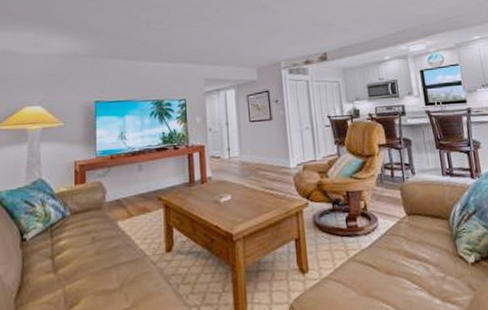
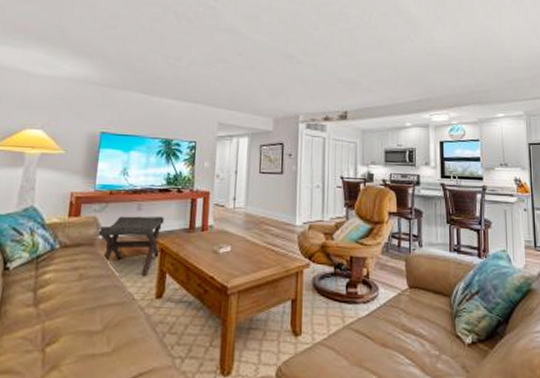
footstool: none [104,173,165,232] -> present [97,216,164,276]

